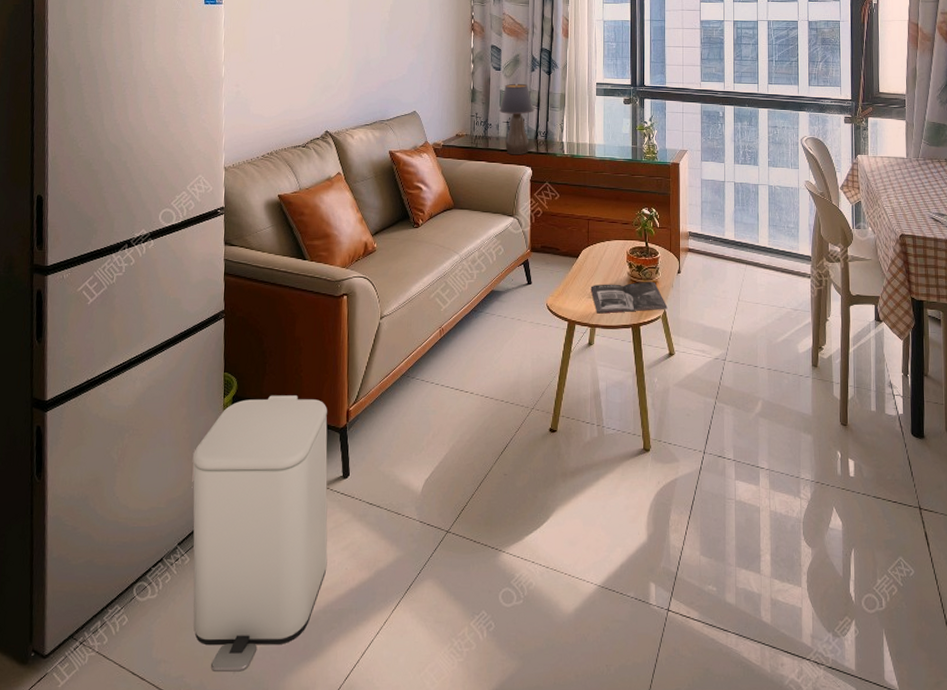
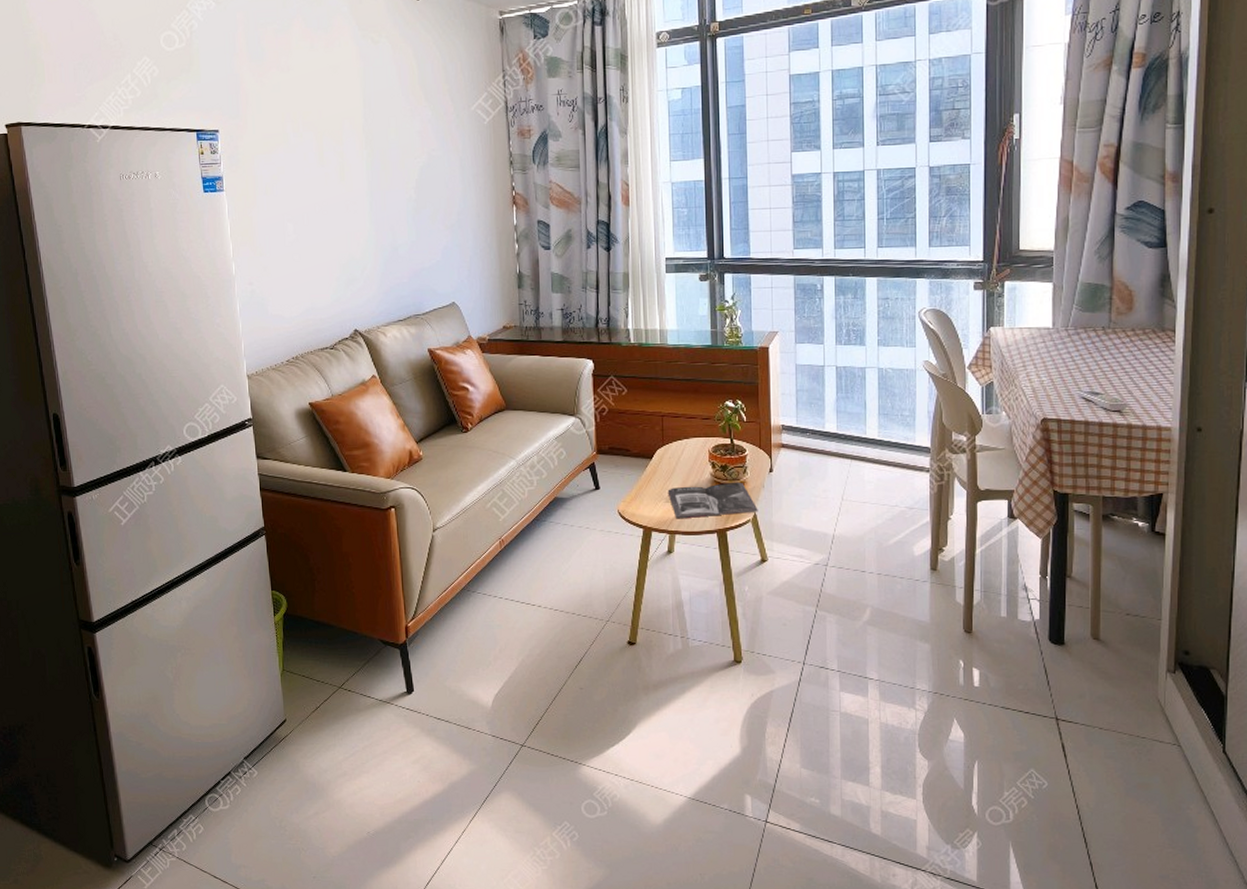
pedal bin: present [192,395,328,673] -> none [248,612,399,877]
table lamp: present [499,83,535,155] -> none [552,263,593,347]

